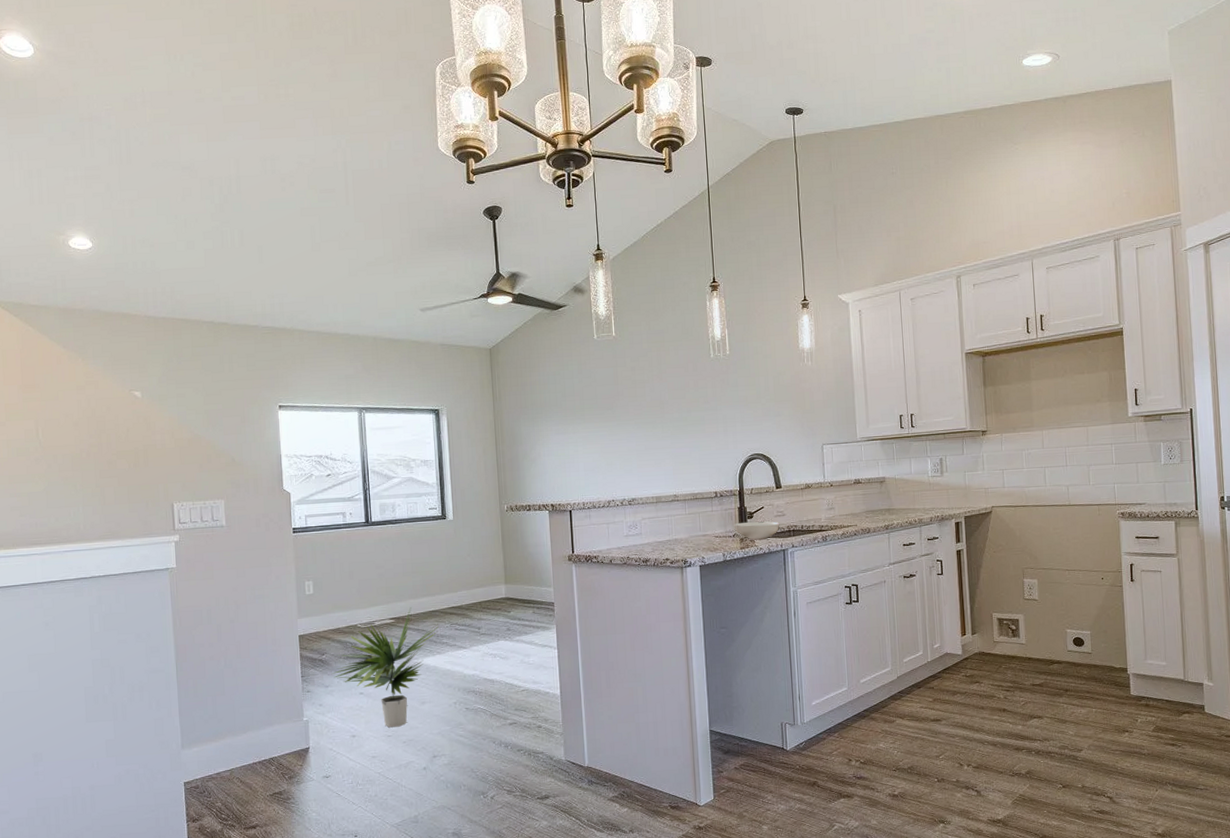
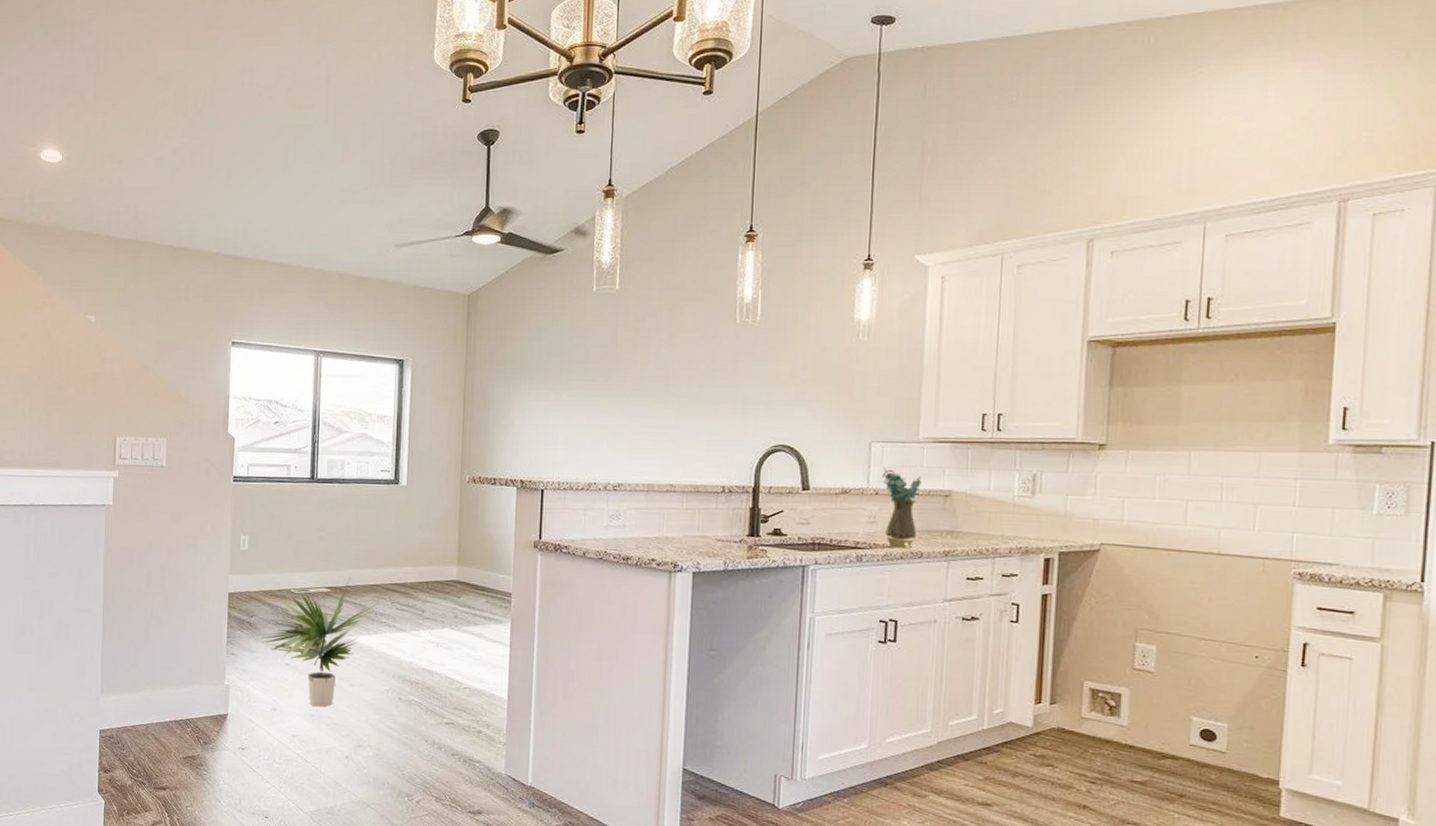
bowl: present [735,521,780,540] -> none [743,526,802,550]
vase: none [834,464,864,527] -> present [882,467,922,549]

